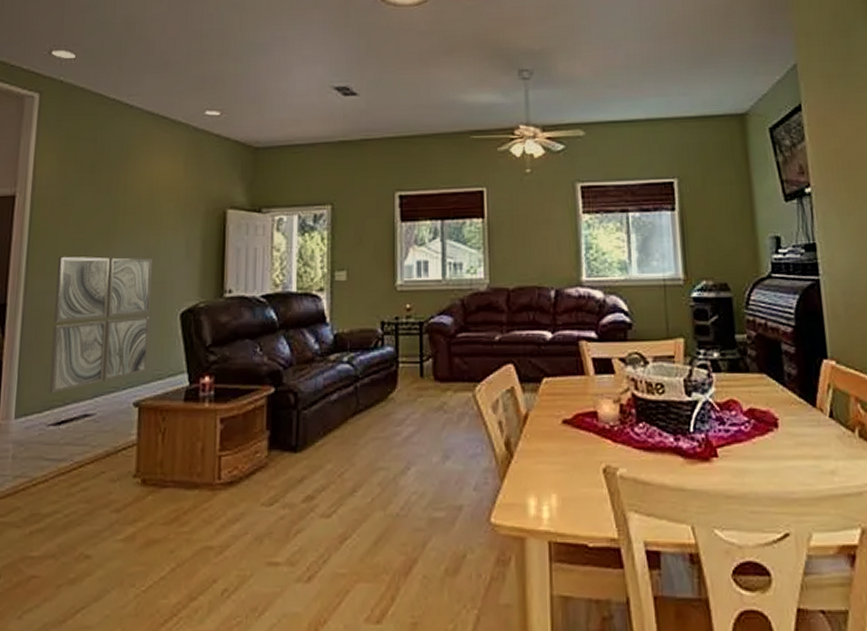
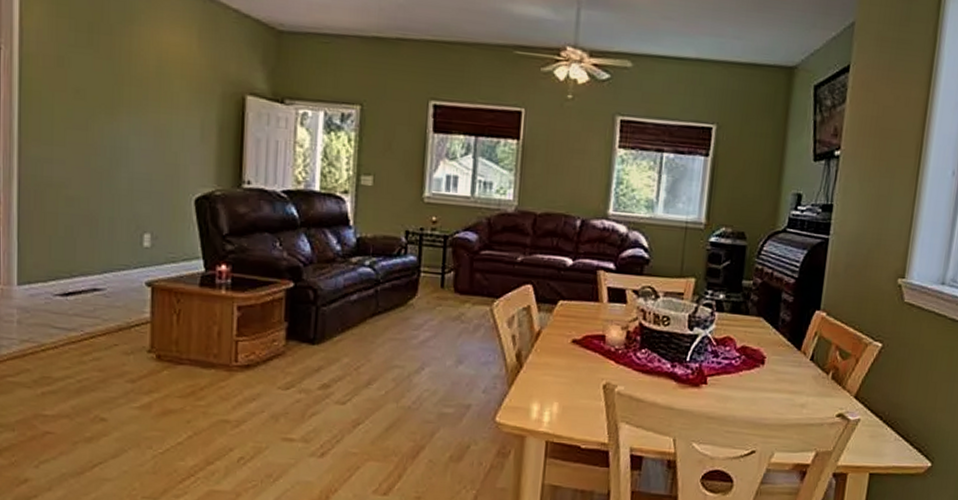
wall art: present [48,256,152,394] -> none [53,122,163,265]

